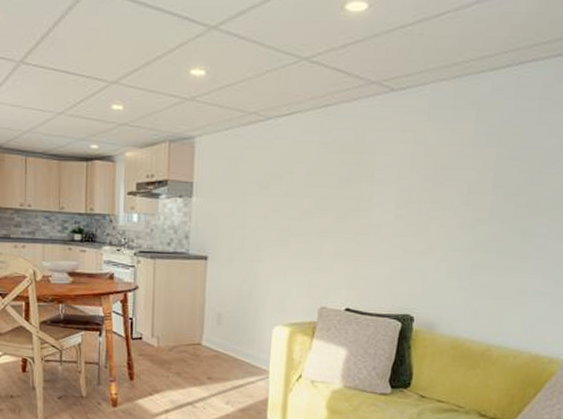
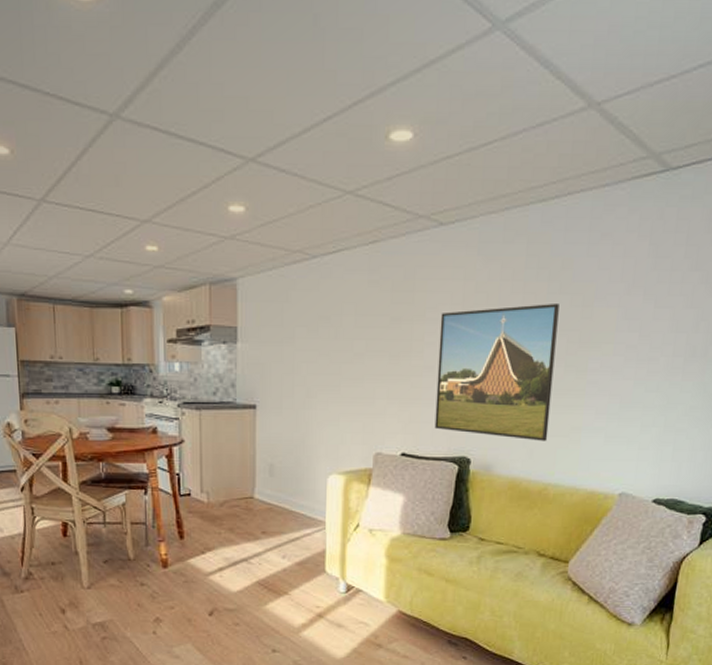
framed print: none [379,168,508,303] -> present [434,304,559,441]

